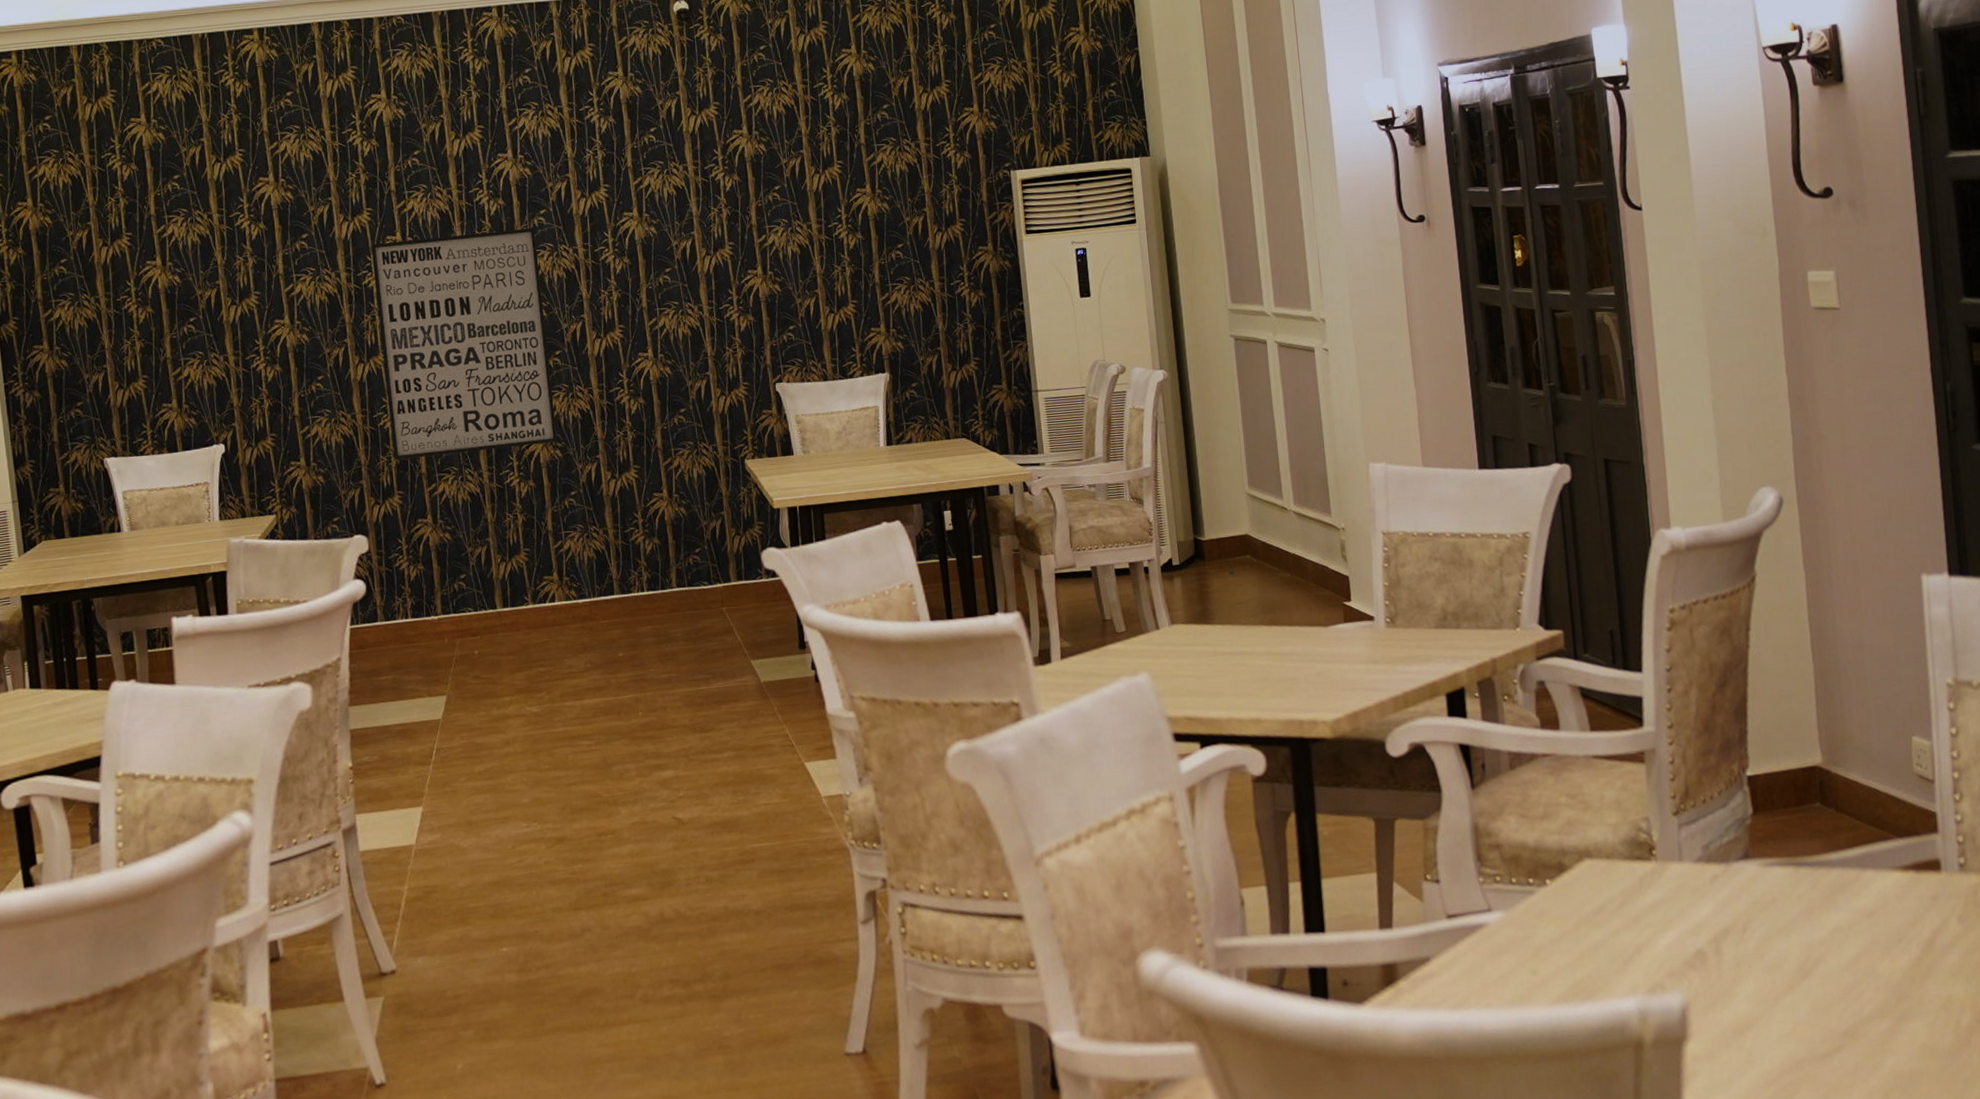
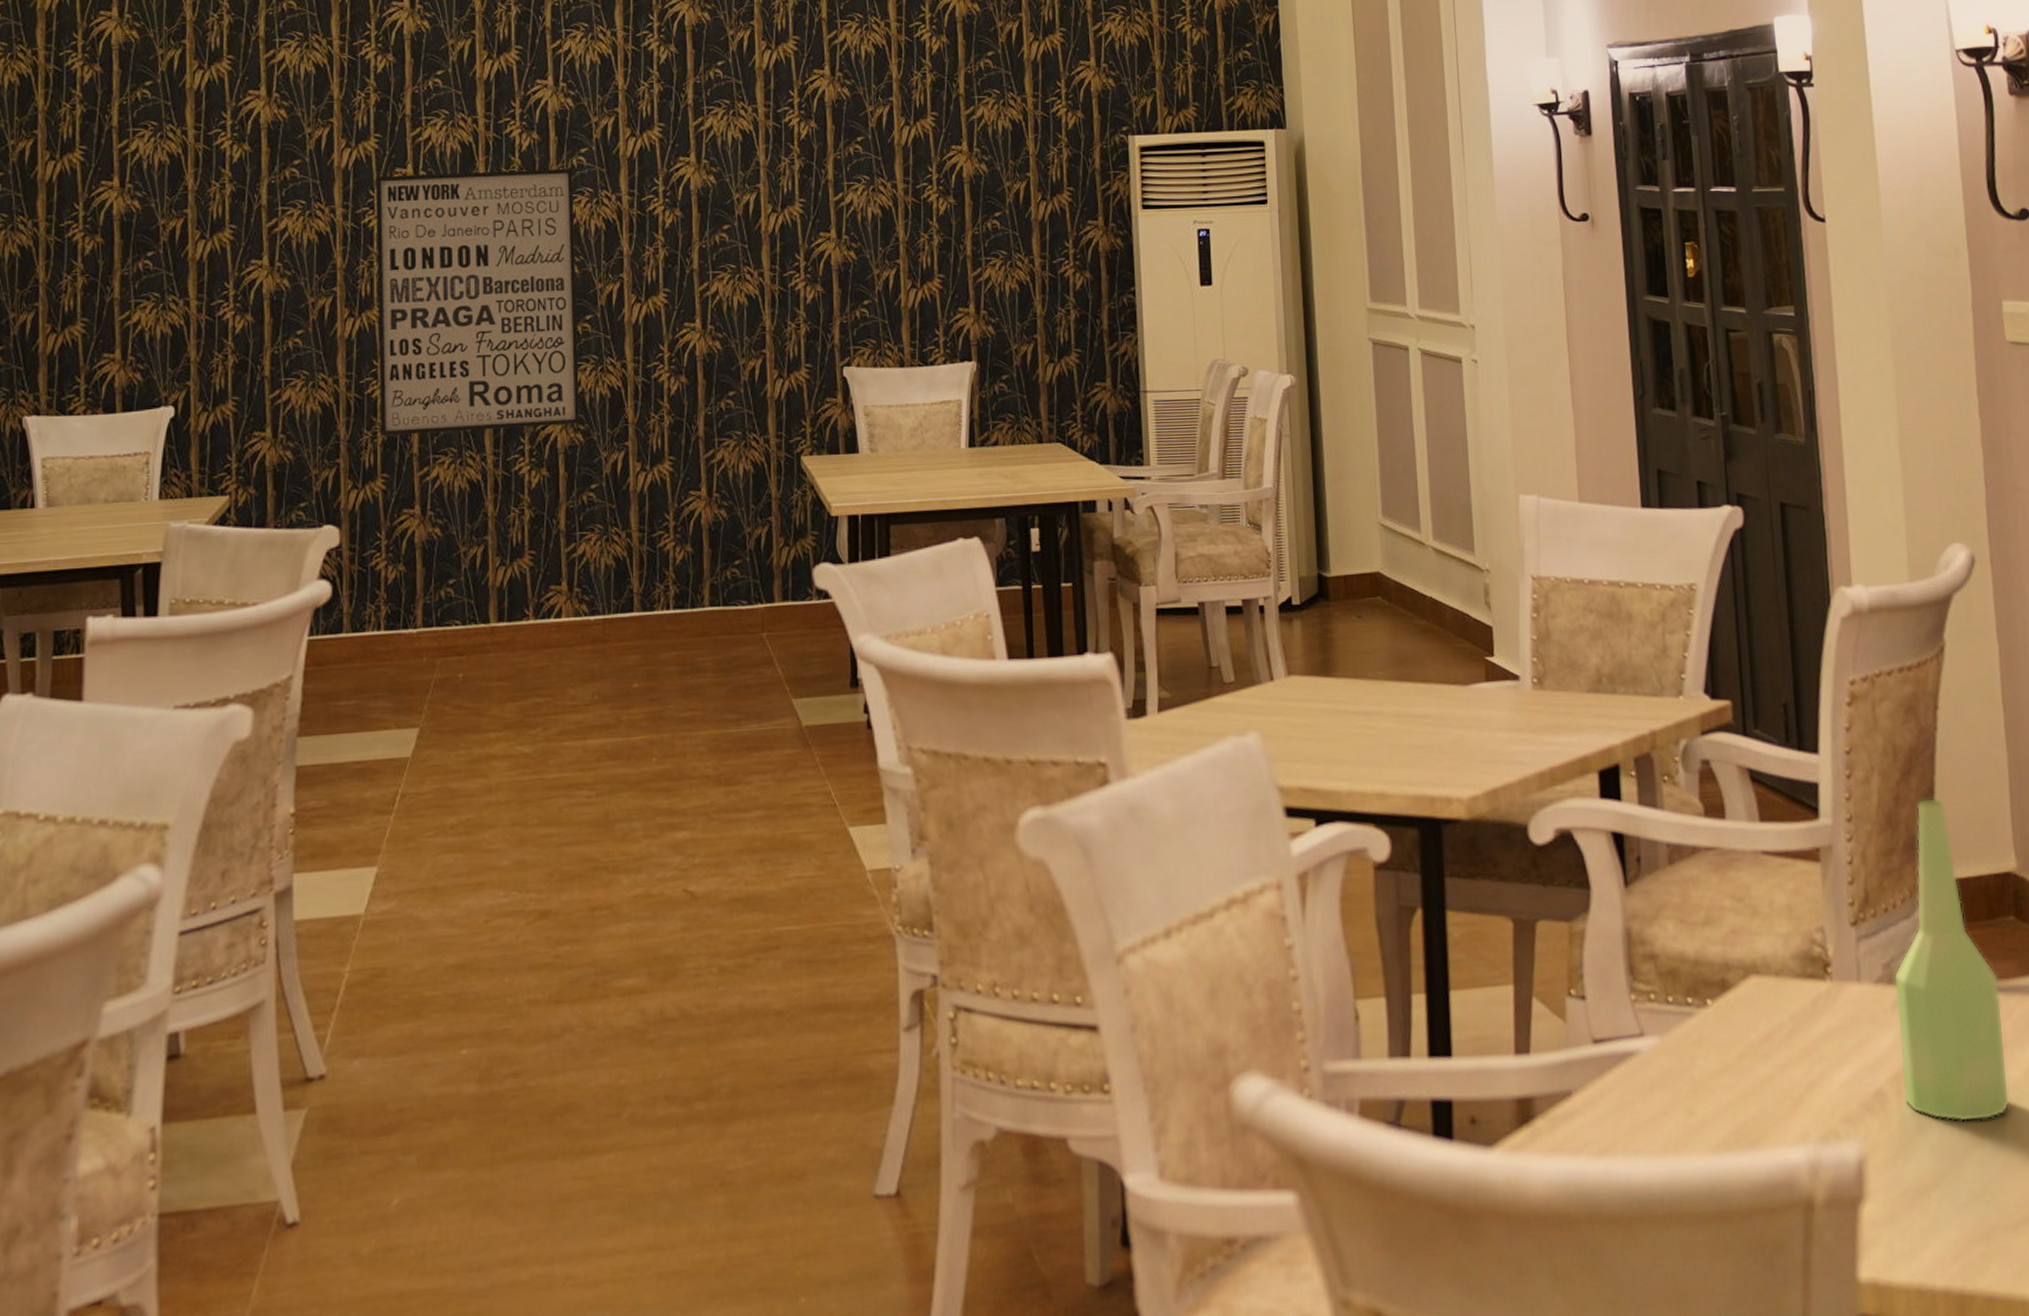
bottle: none [1711,705,1817,975] -> present [1893,797,2010,1123]

